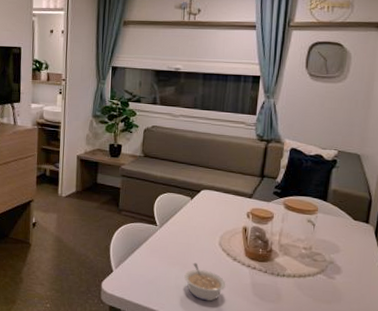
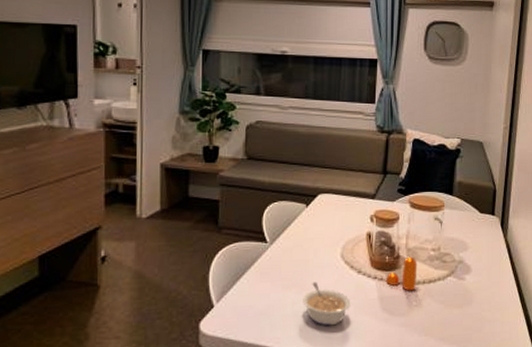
pepper shaker: none [259,251,289,282] -> present [387,256,418,291]

